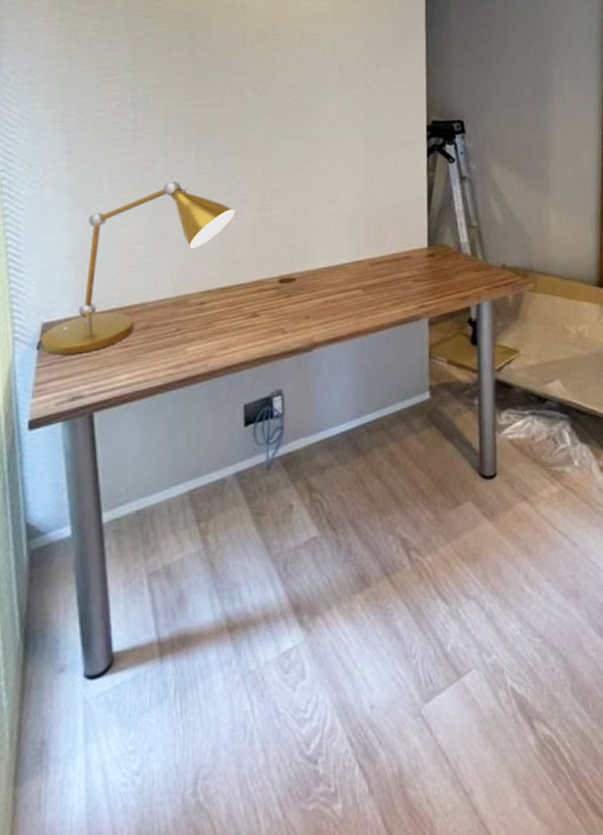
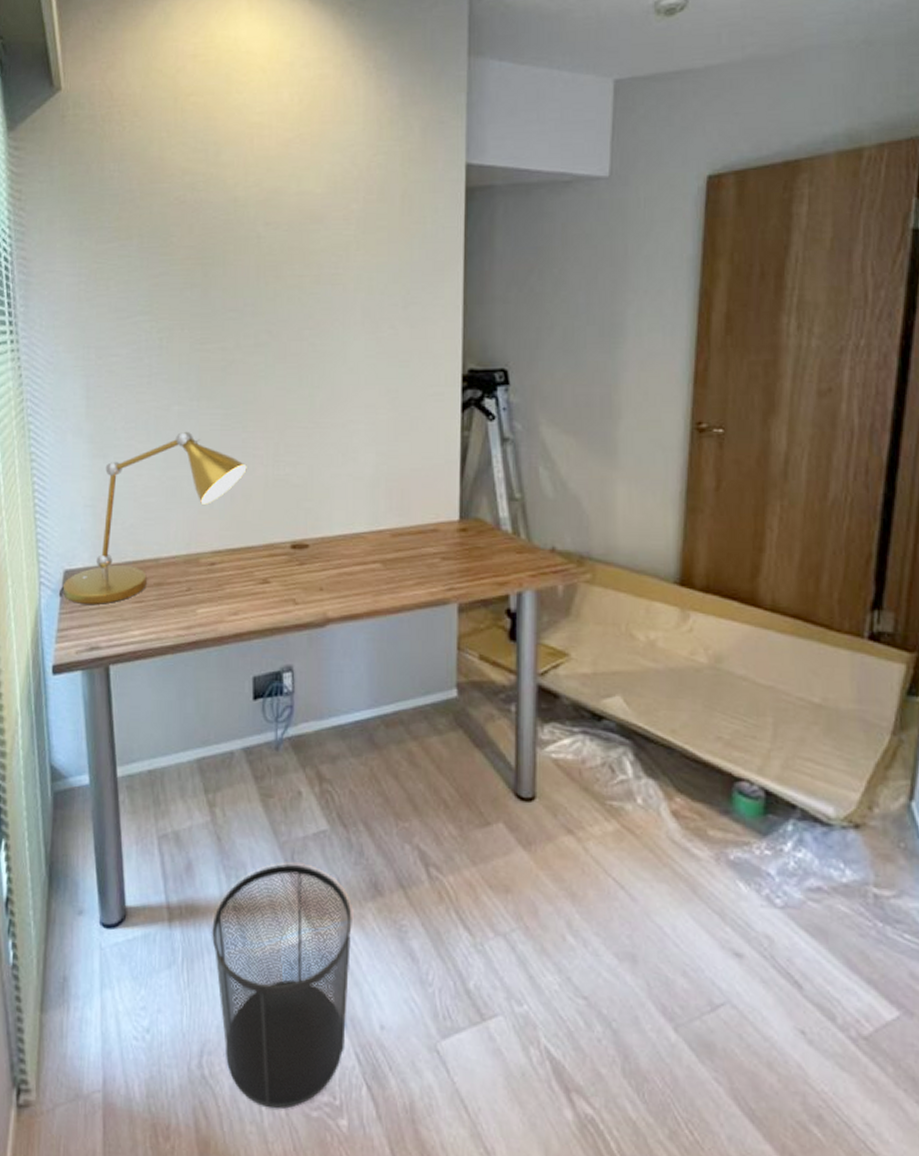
waste bin: none [204,573,343,815] -> present [211,864,352,1109]

